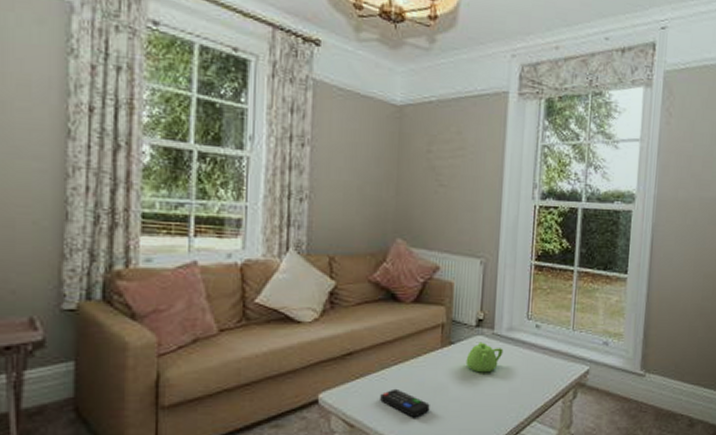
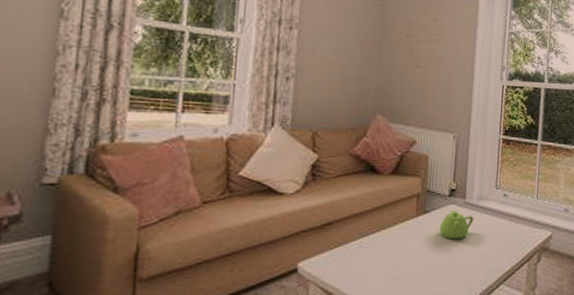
remote control: present [380,388,430,418] -> none [357,256,405,284]

